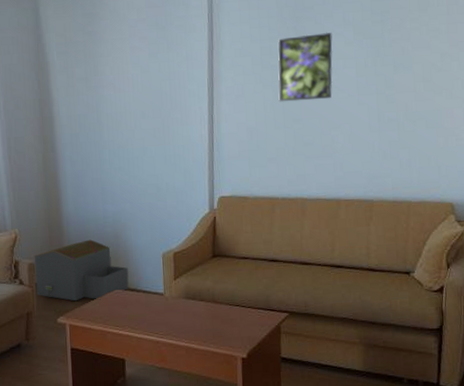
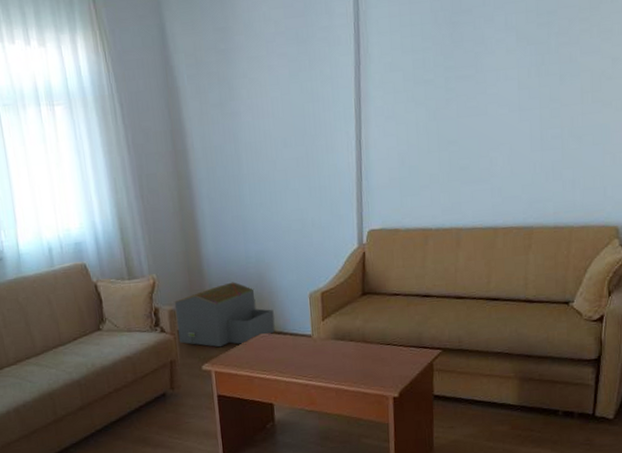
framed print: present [277,32,333,102] -> none [431,38,493,122]

